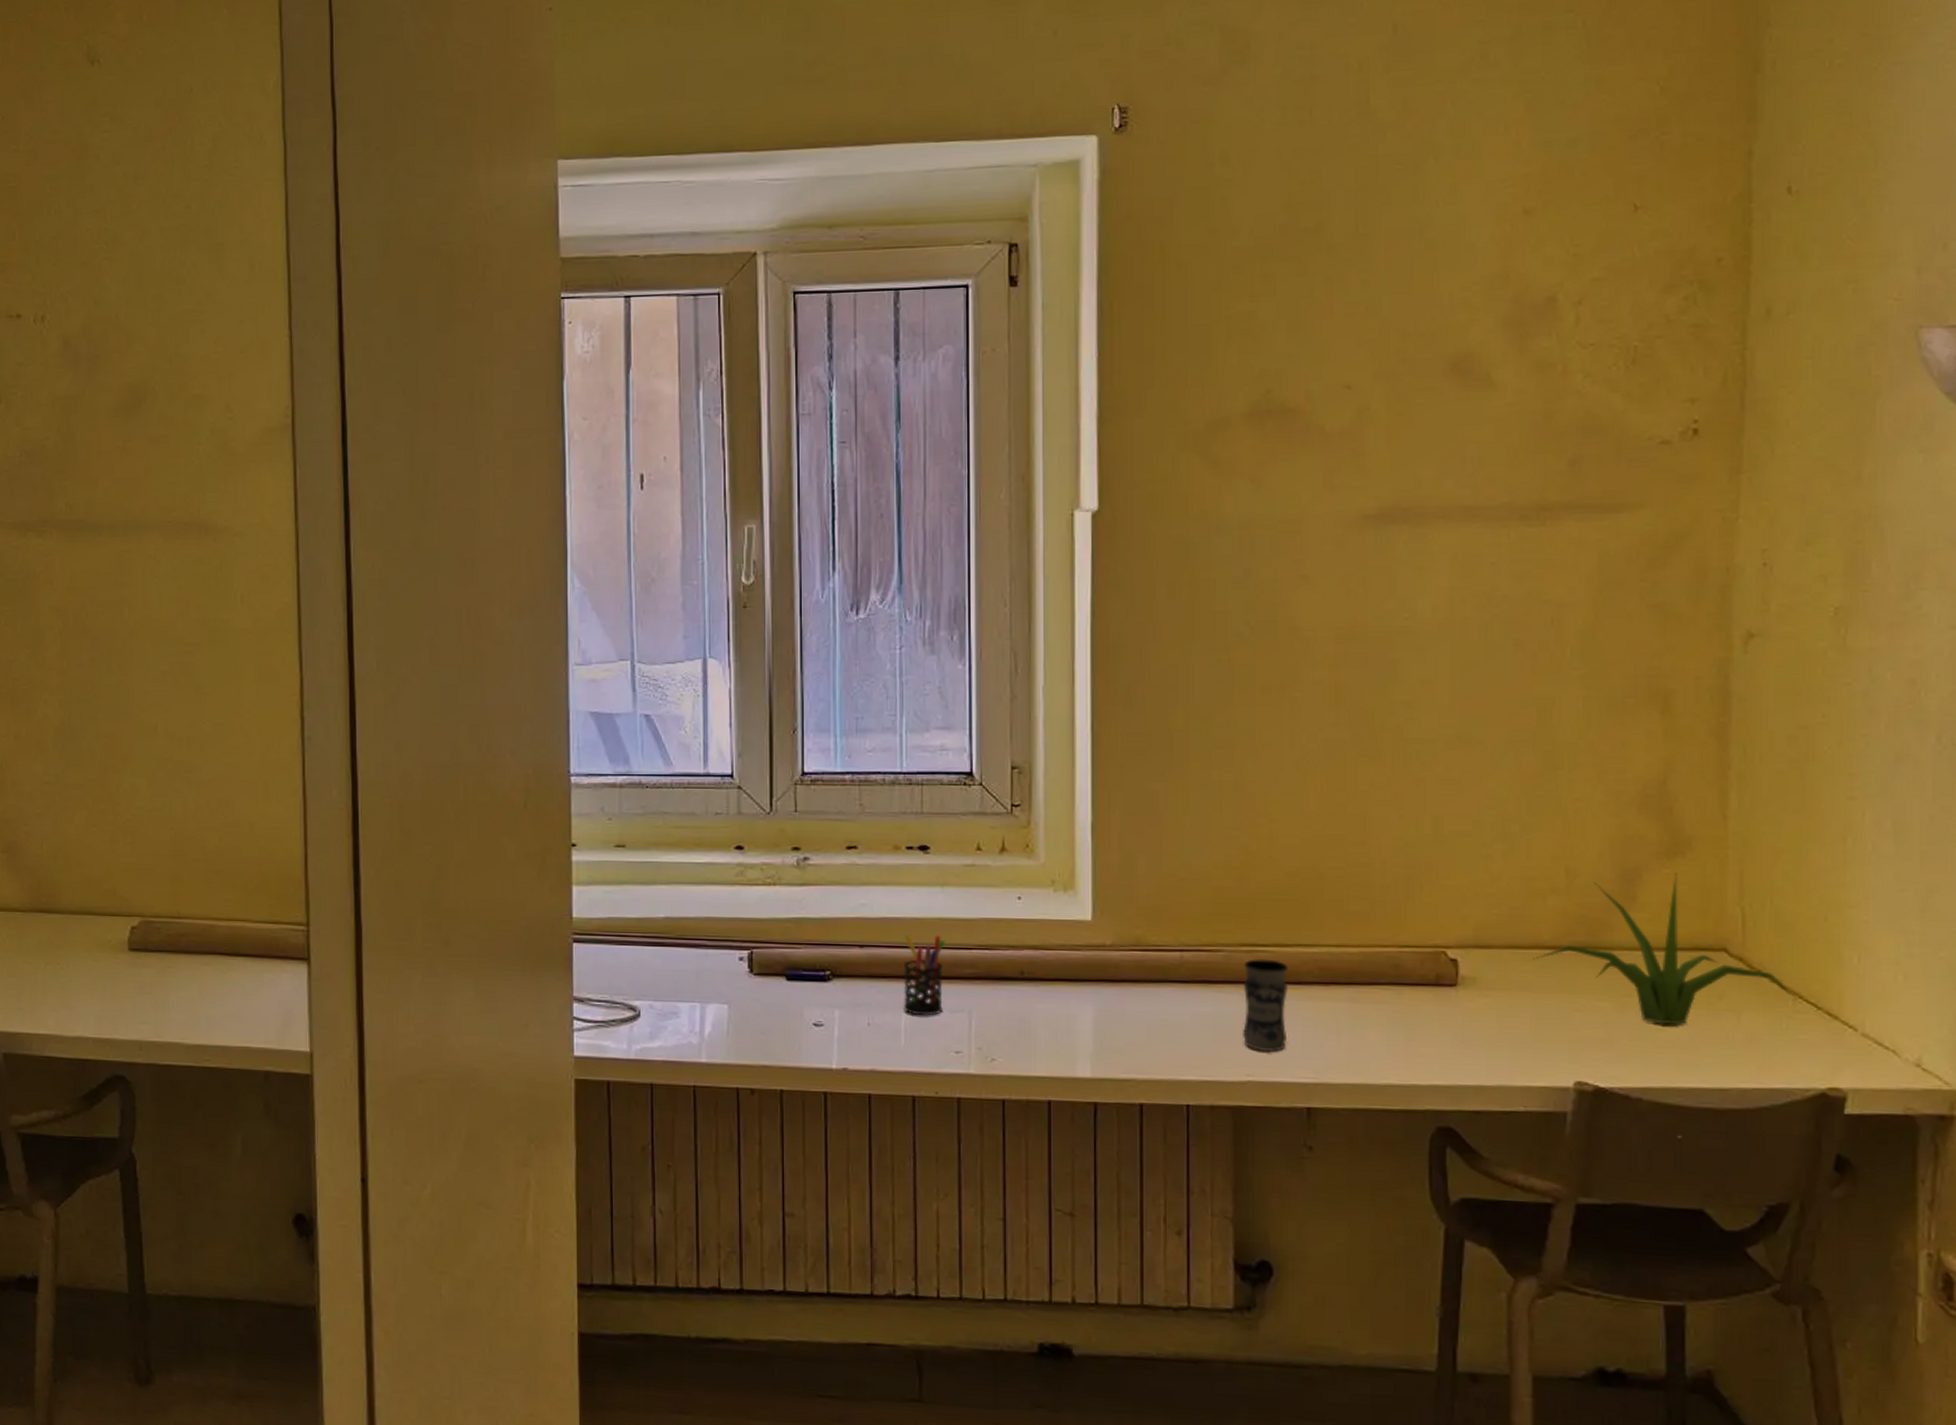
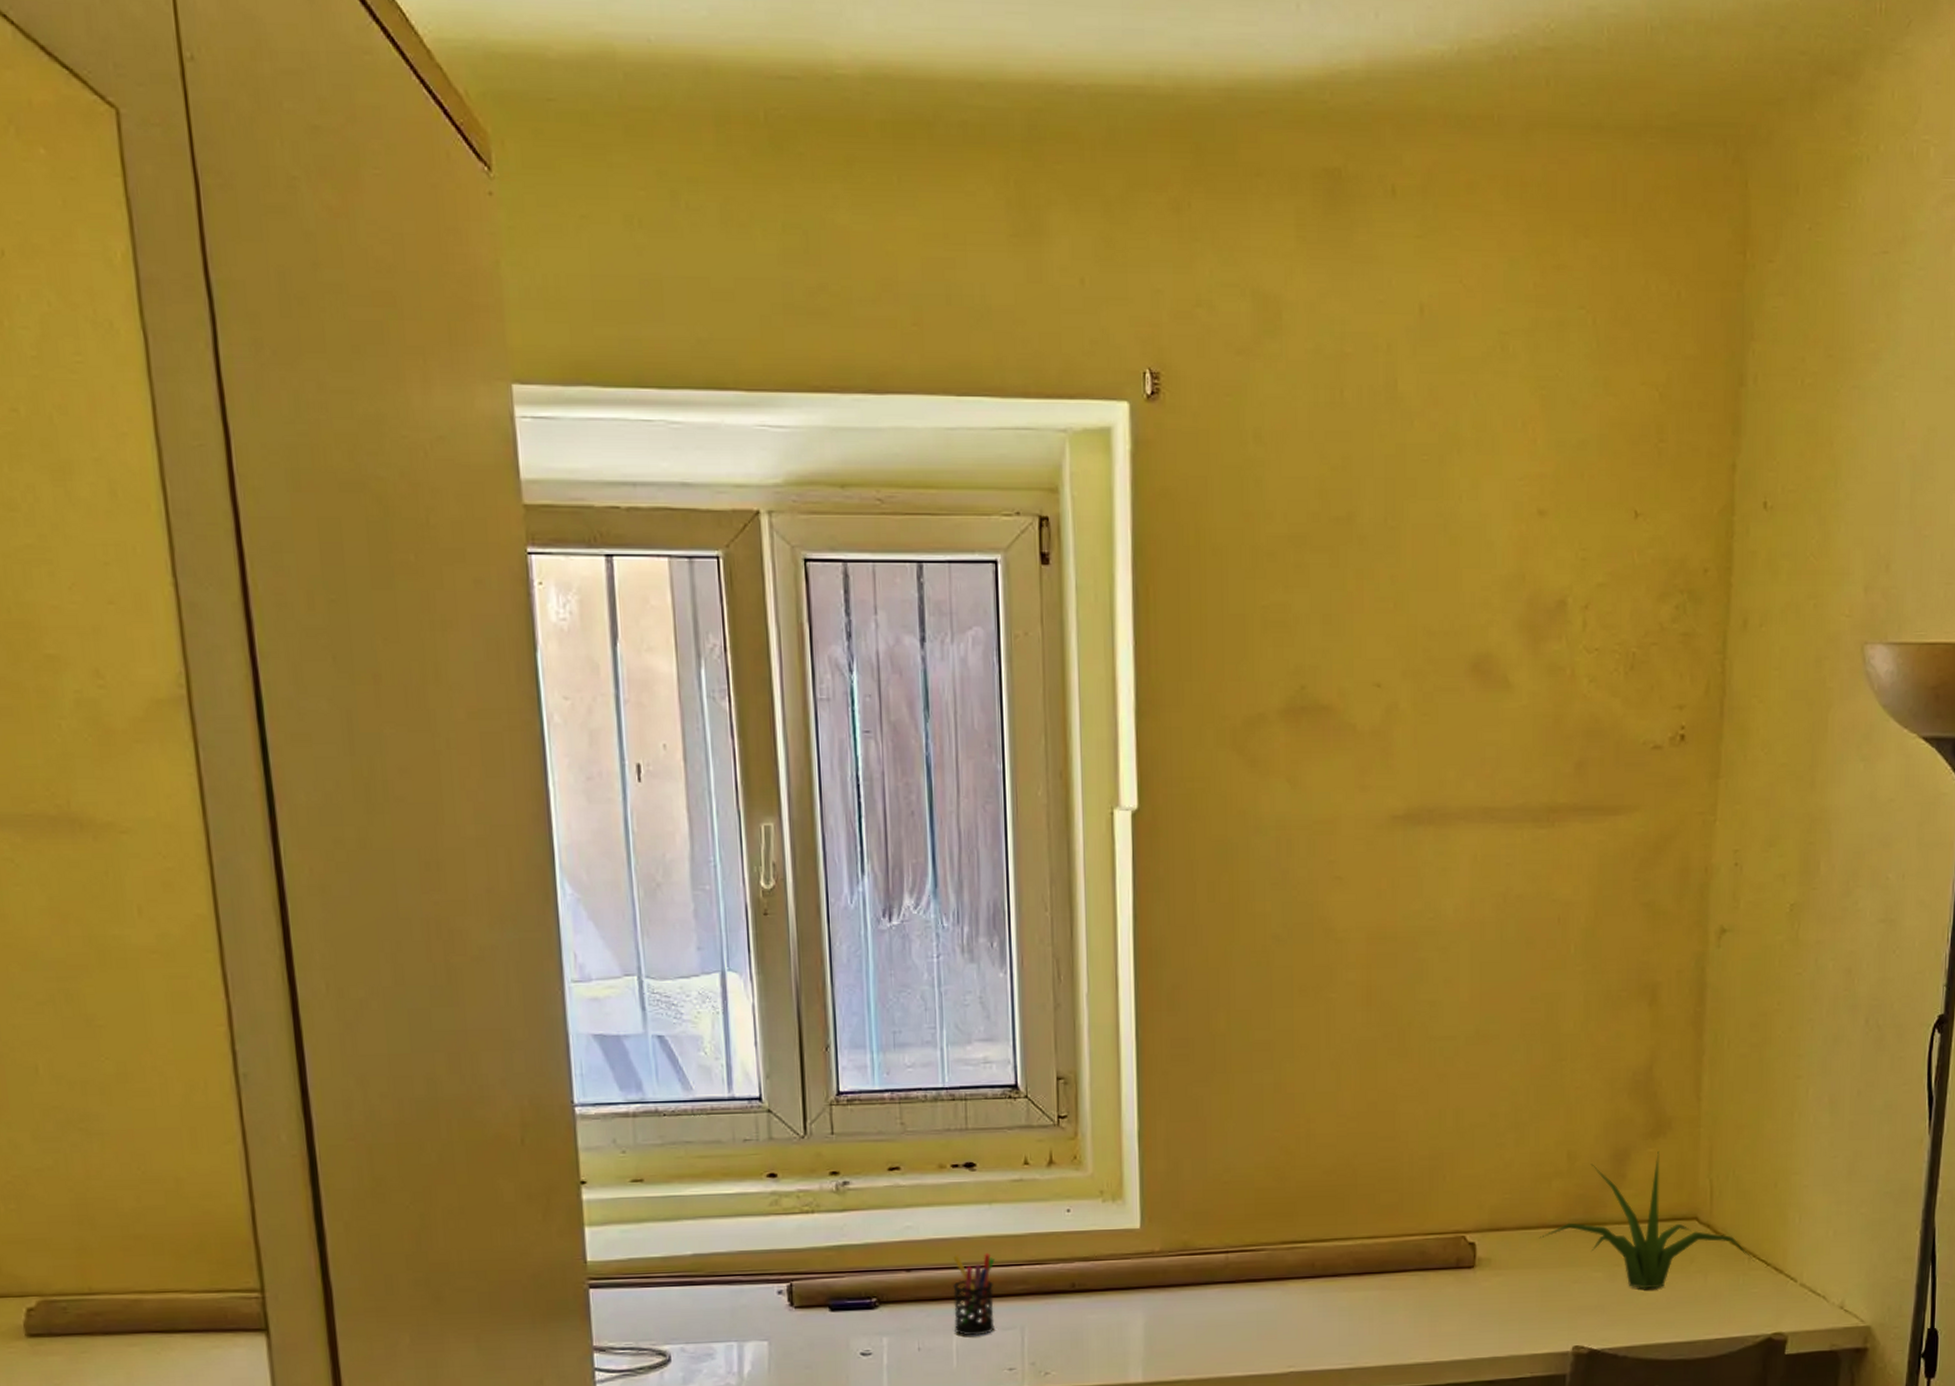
jar: present [1243,959,1289,1053] -> none [1284,1255,1326,1343]

